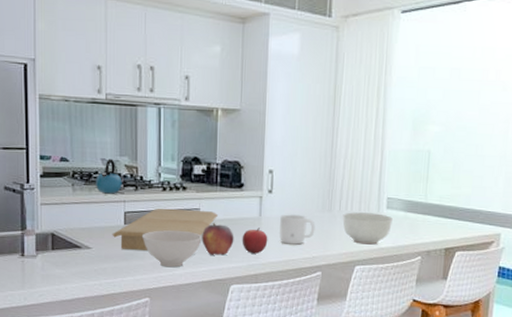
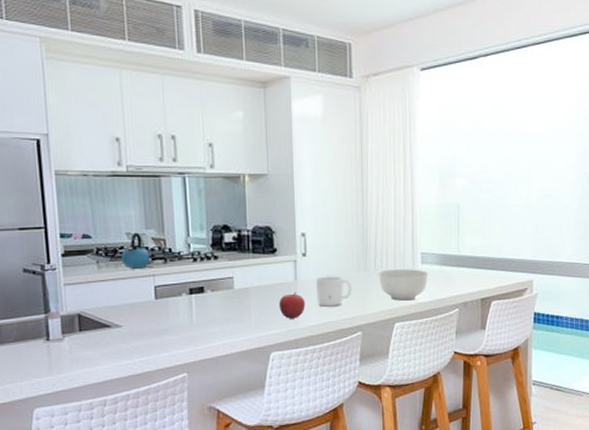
cutting board: present [112,208,218,250] -> none [143,279,252,325]
bowl: present [142,230,202,268] -> none [175,301,238,340]
fruit: present [202,223,234,256] -> none [237,291,271,324]

